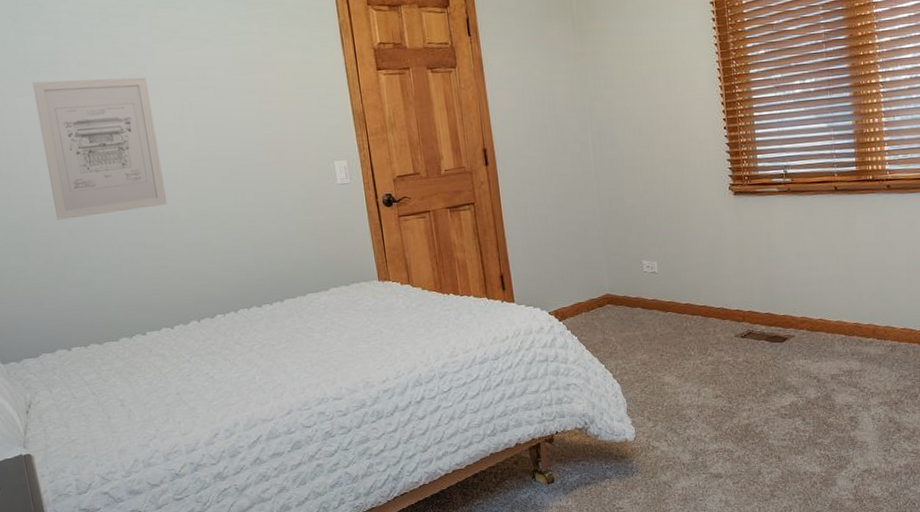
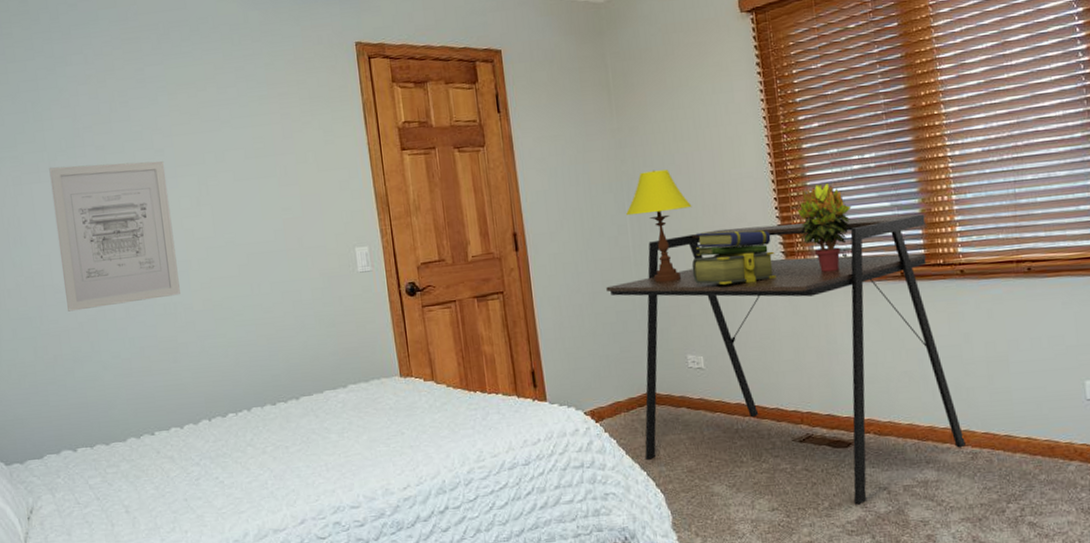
desk: none [569,134,886,393] -> present [606,214,966,506]
table lamp: none [588,91,649,195] -> present [626,169,692,283]
stack of books: none [647,148,724,197] -> present [691,230,777,285]
potted plant: none [744,105,793,187] -> present [797,182,852,273]

